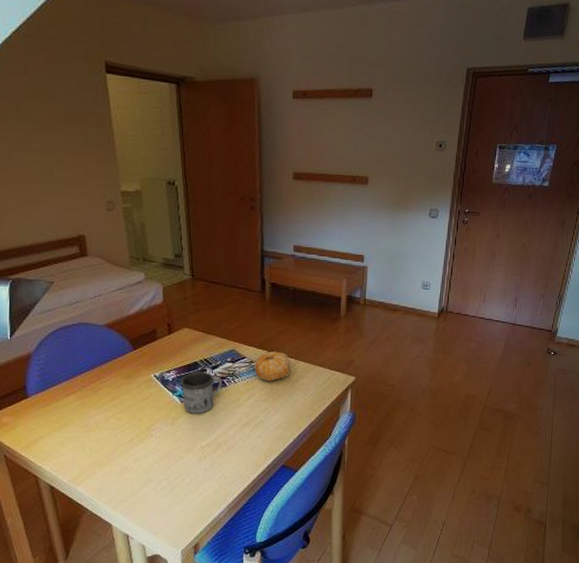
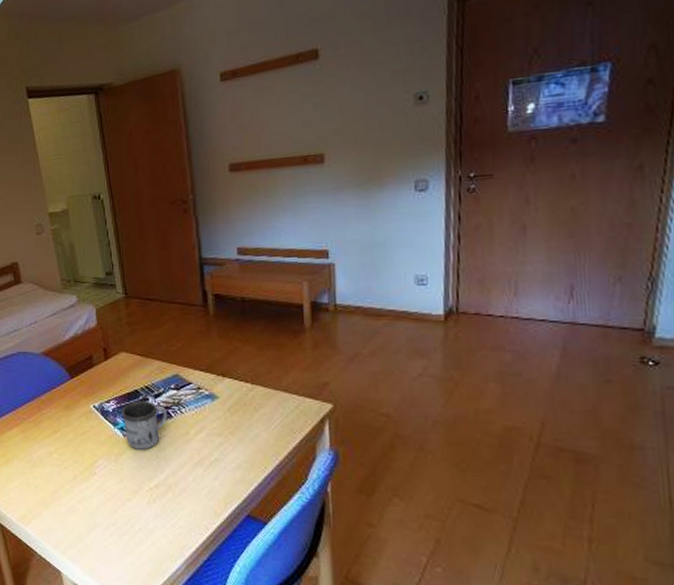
fruit: present [255,351,291,382] -> none [203,374,247,412]

